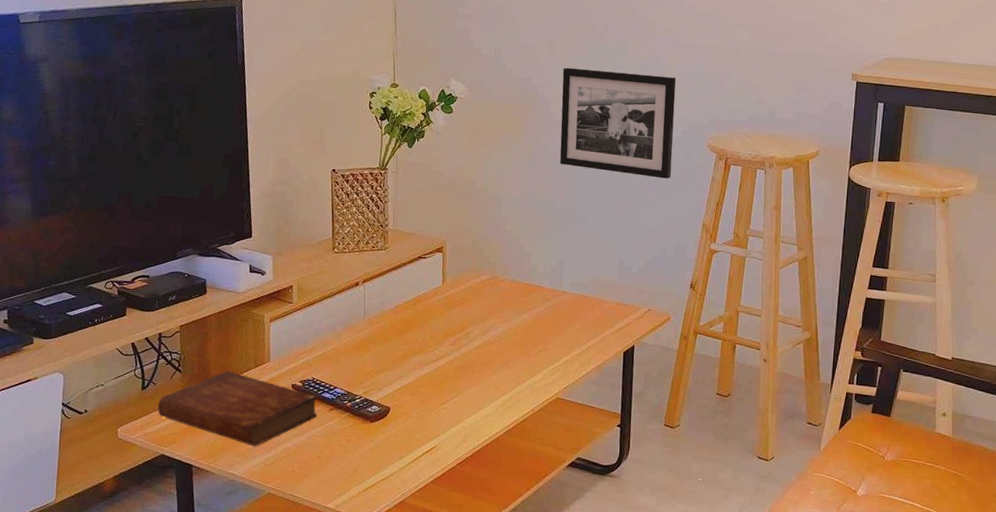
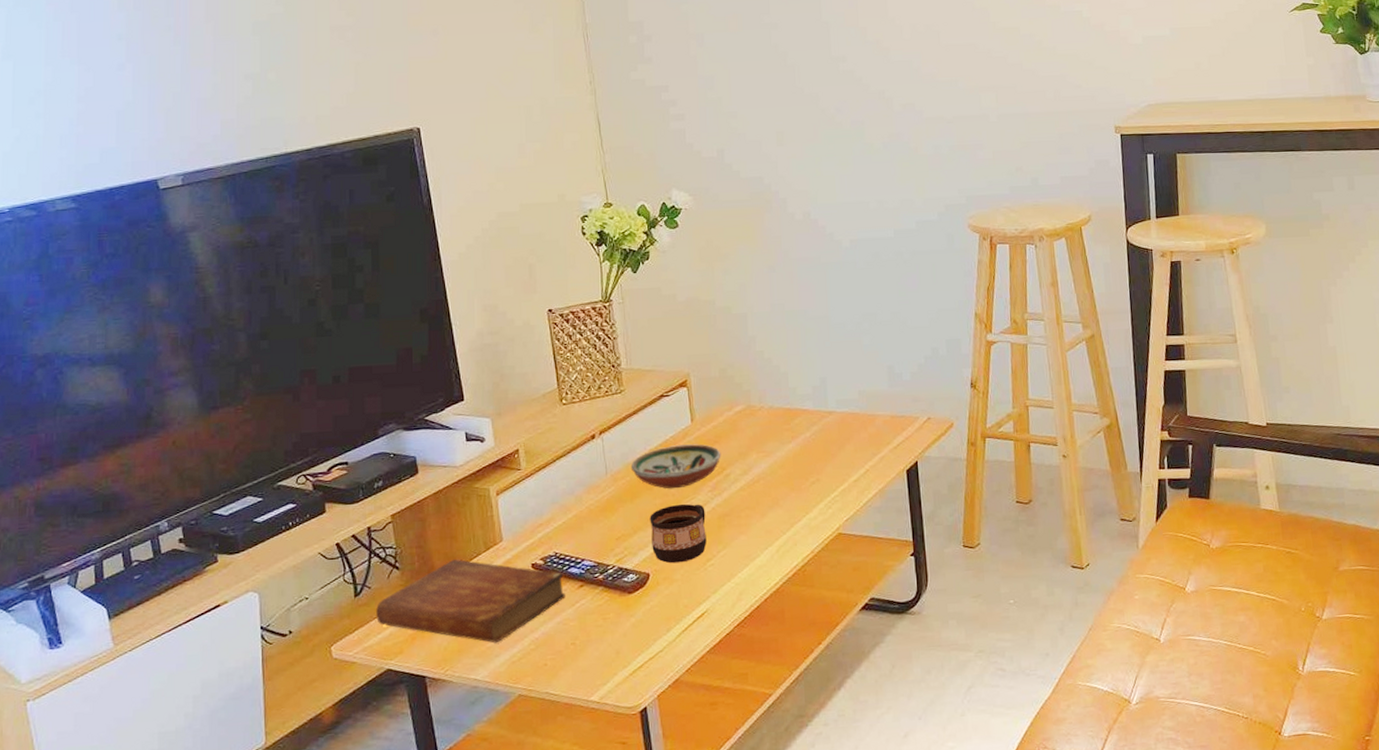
decorative bowl: none [385,301,465,339] -> present [630,444,721,489]
cup: none [395,352,445,403] -> present [650,503,707,564]
picture frame: present [560,67,676,179] -> none [796,155,933,270]

